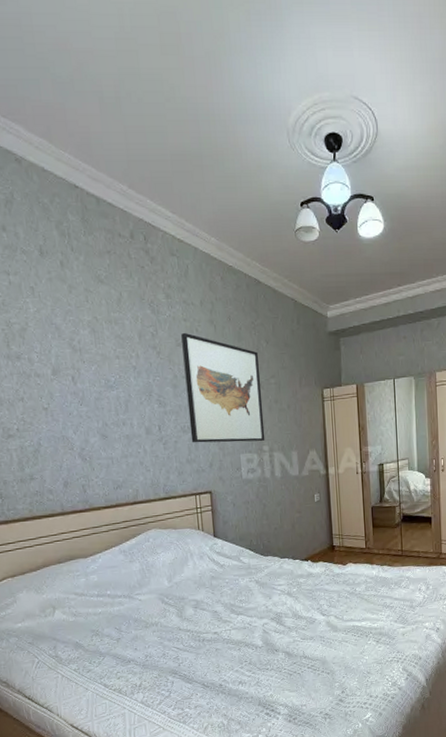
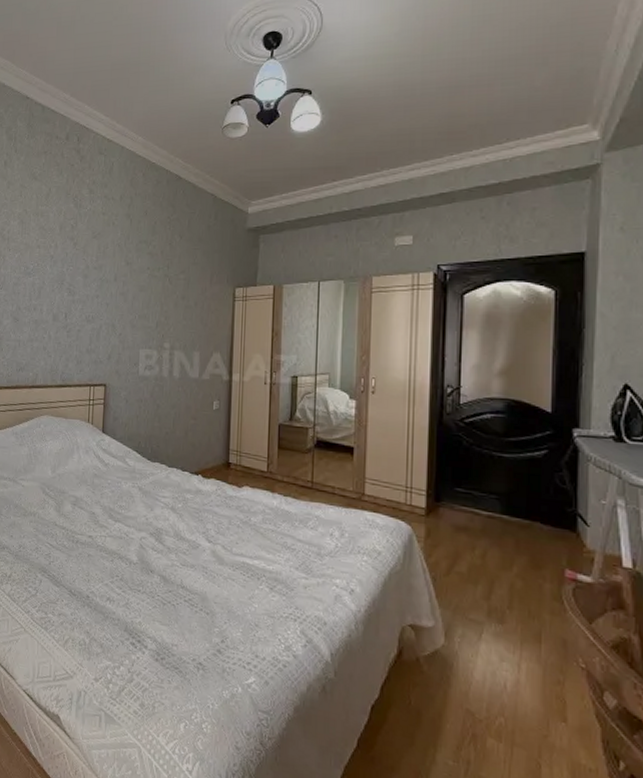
wall art: present [181,332,265,443] -> none [93,225,171,337]

